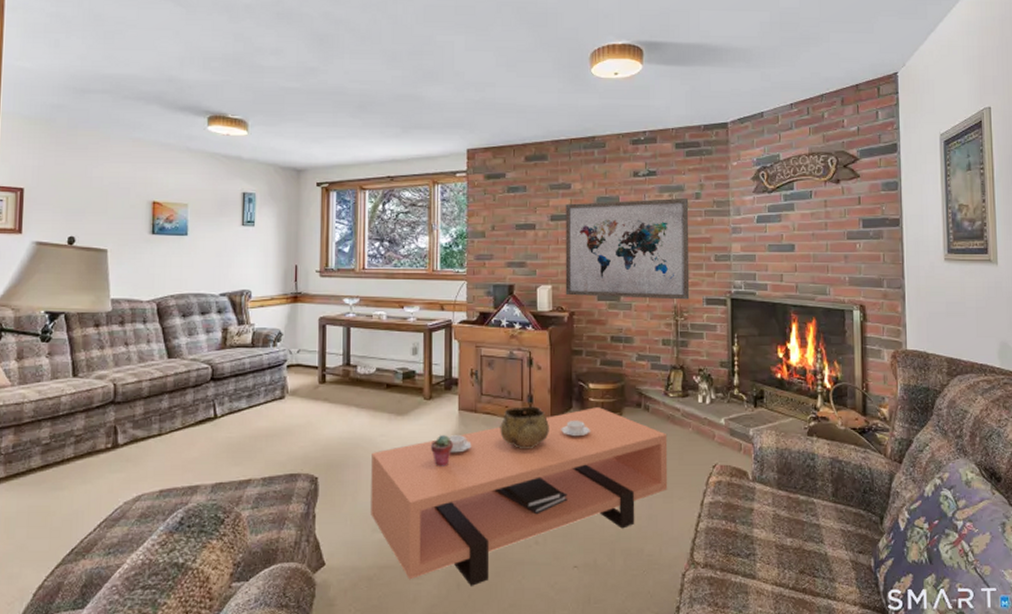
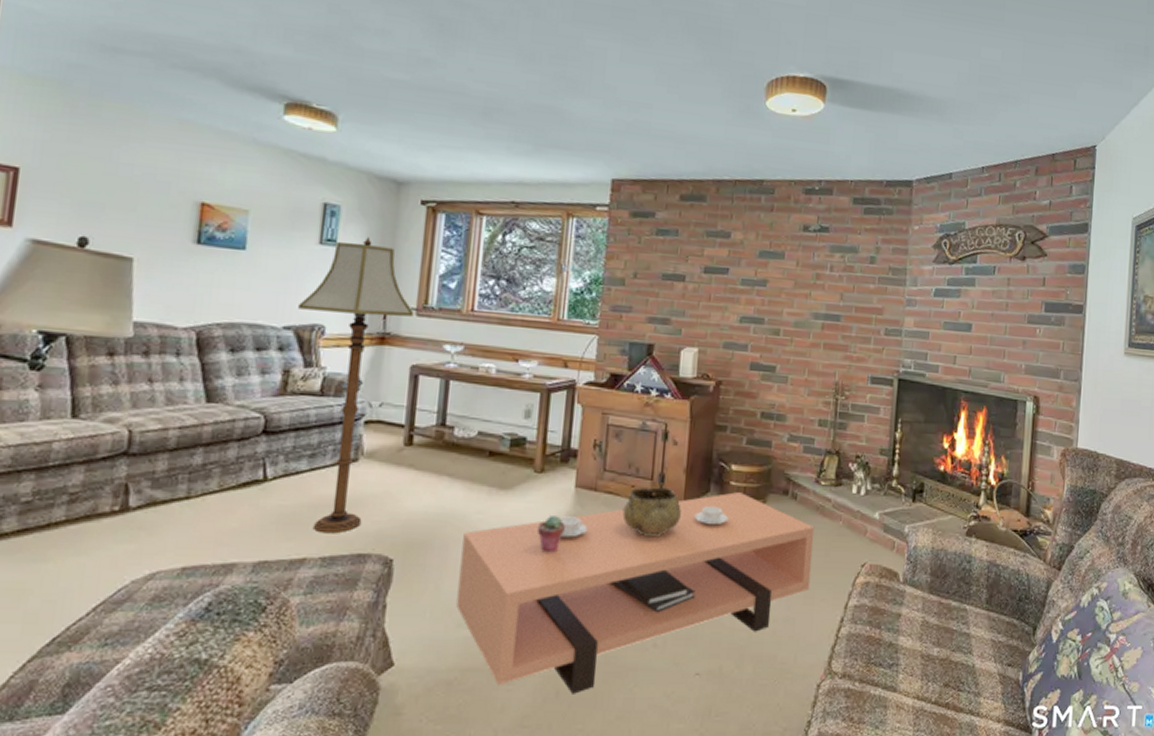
floor lamp: none [230,216,318,459] -> present [298,237,414,534]
wall art: present [565,198,690,300] -> none [713,255,862,377]

